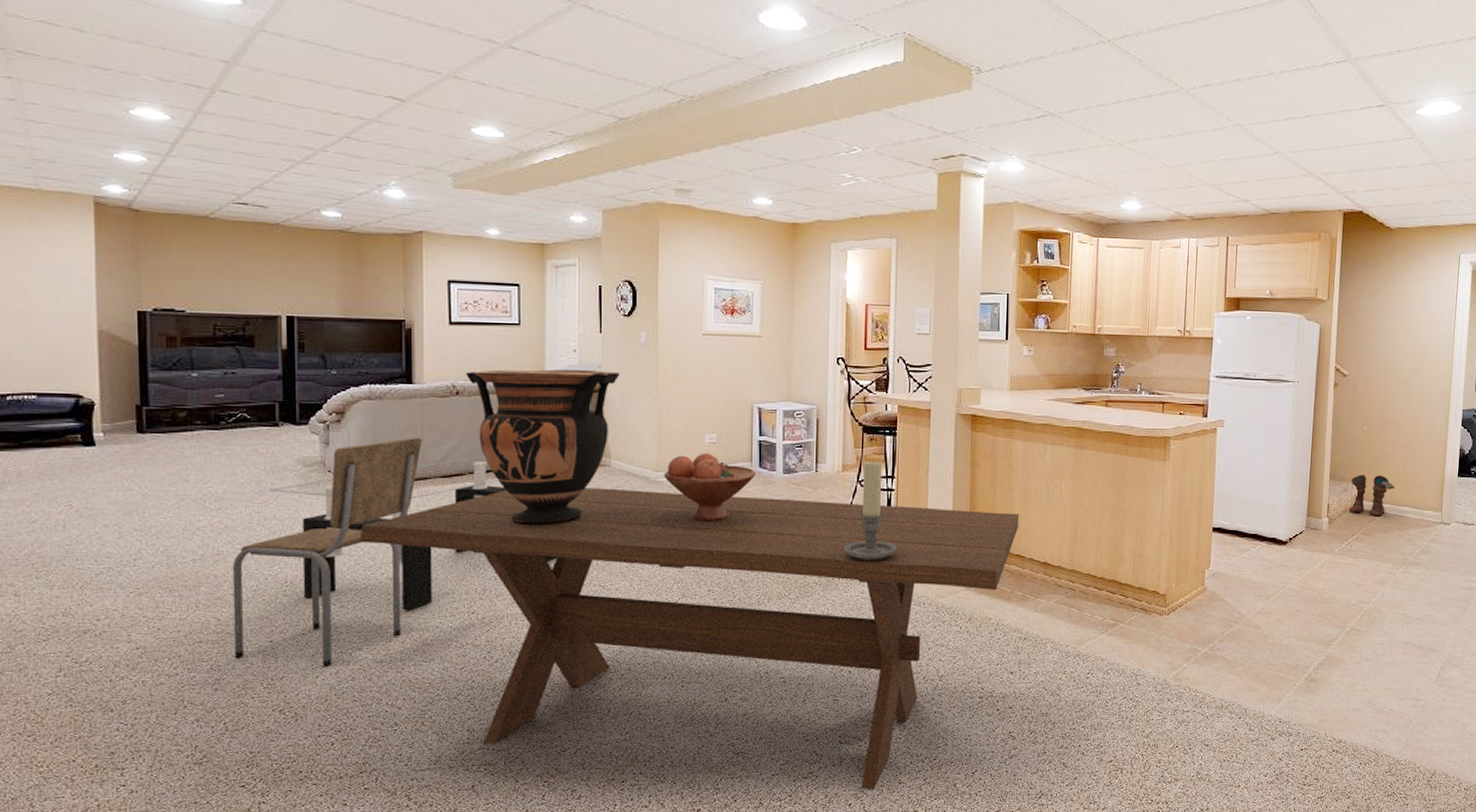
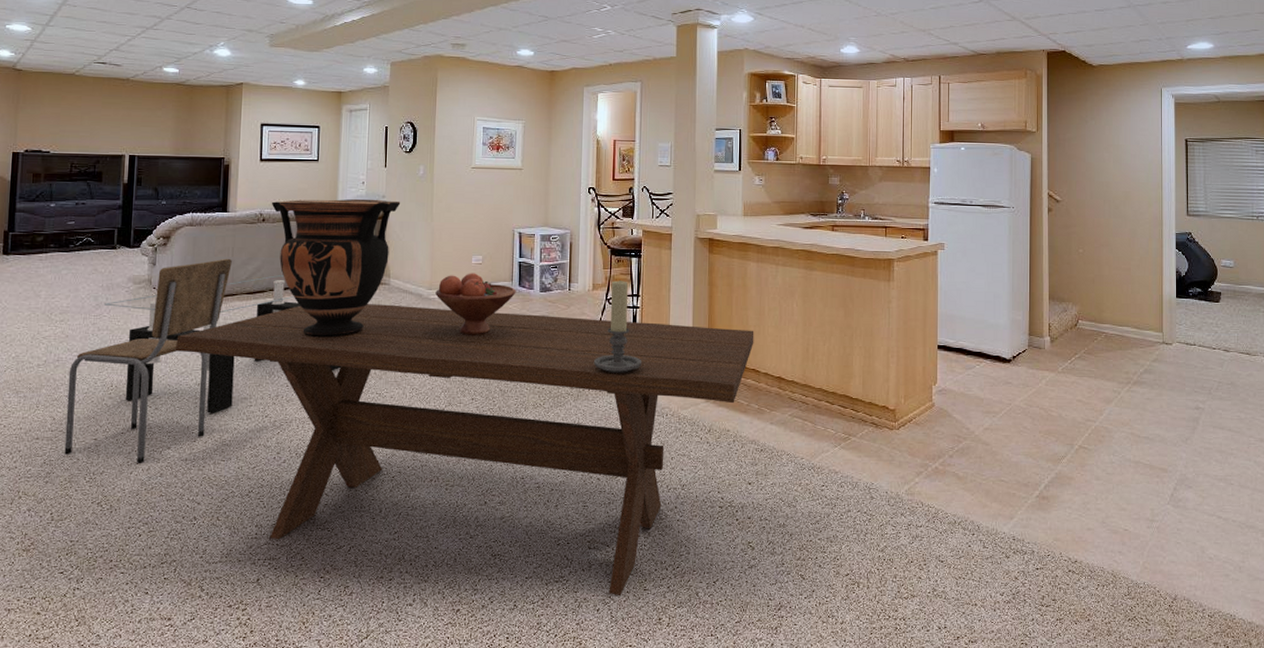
boots: present [1348,475,1396,516] -> none [1069,295,1115,336]

